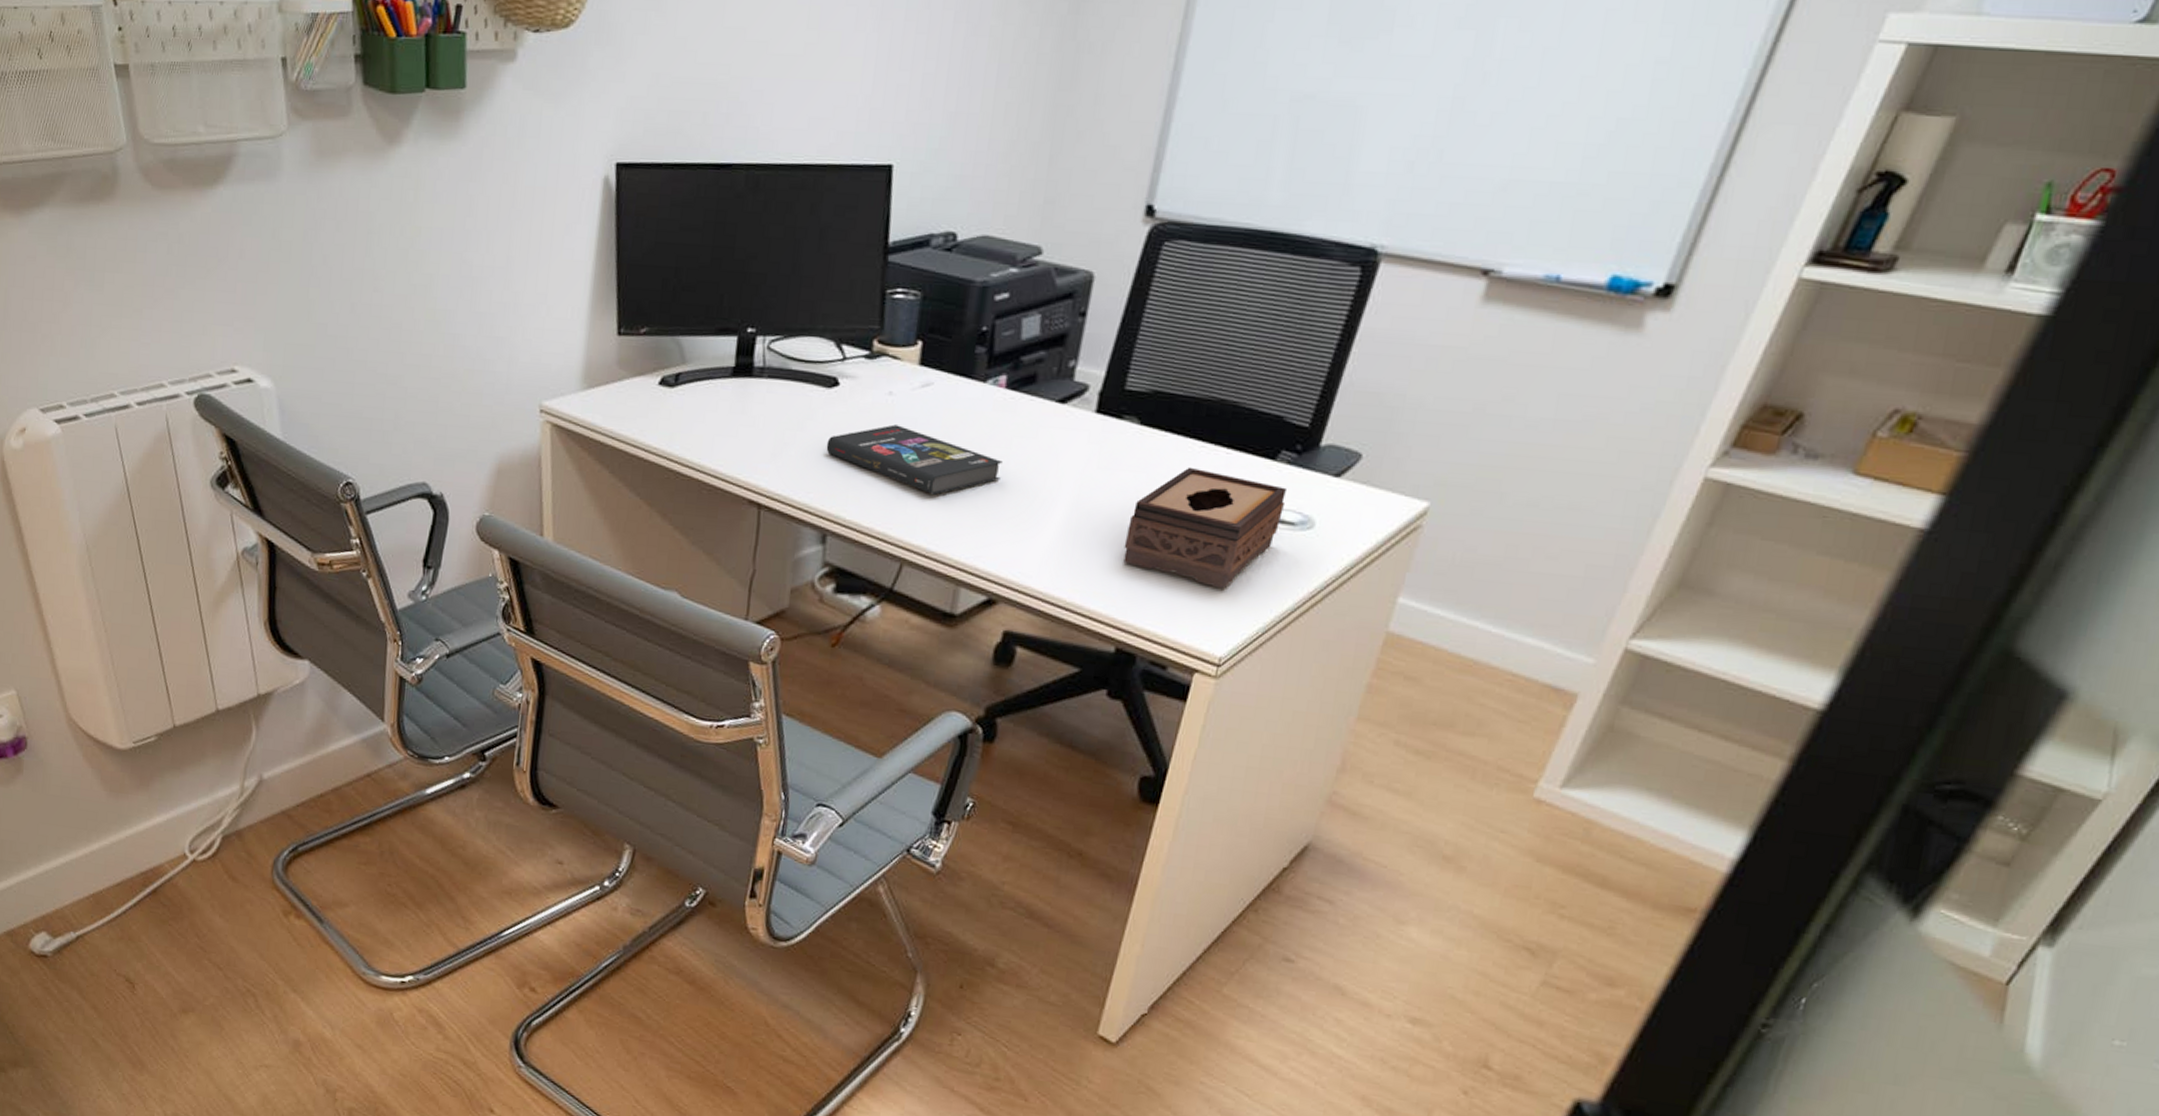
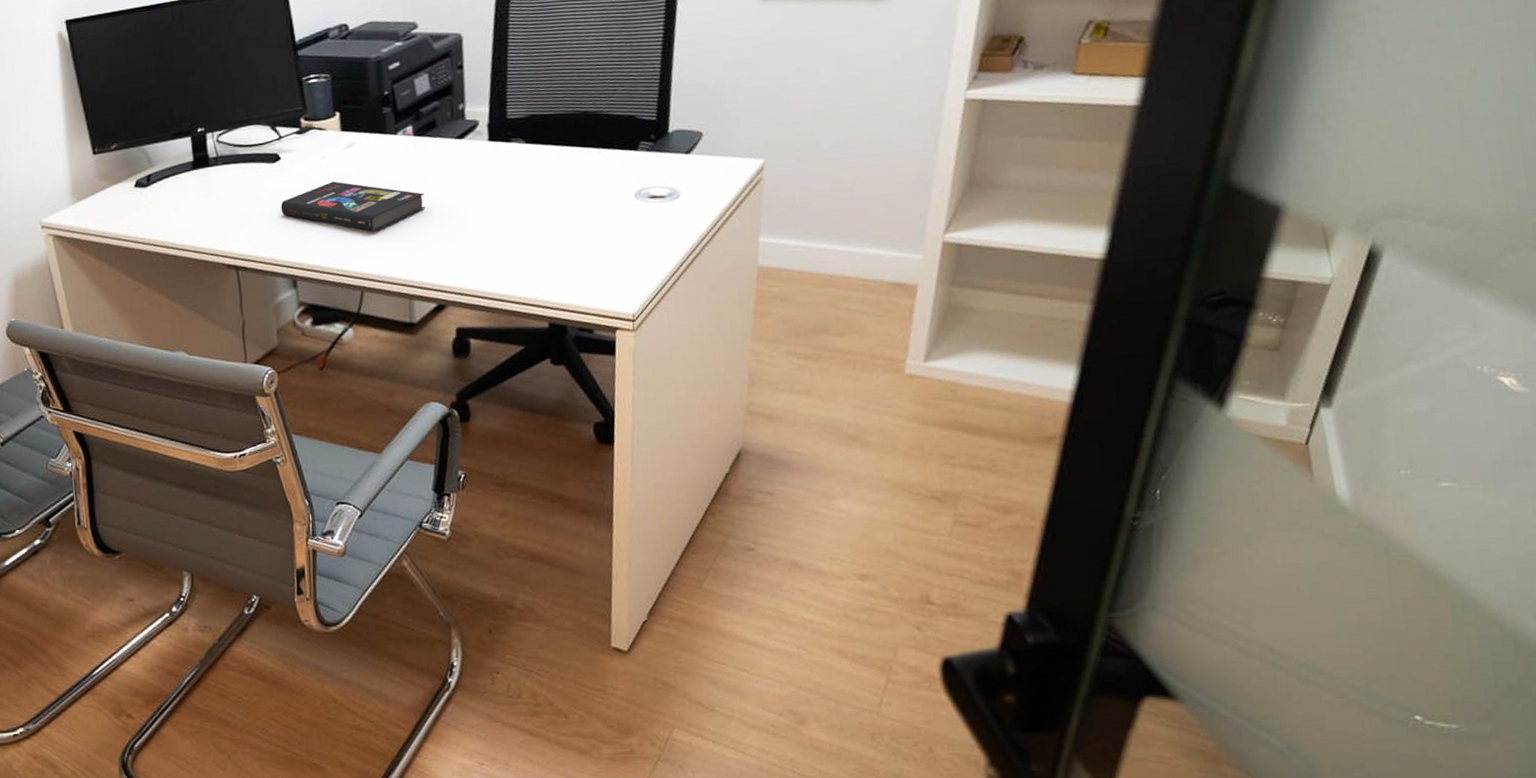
tissue box: present [1123,467,1286,589] -> none [535,168,653,259]

